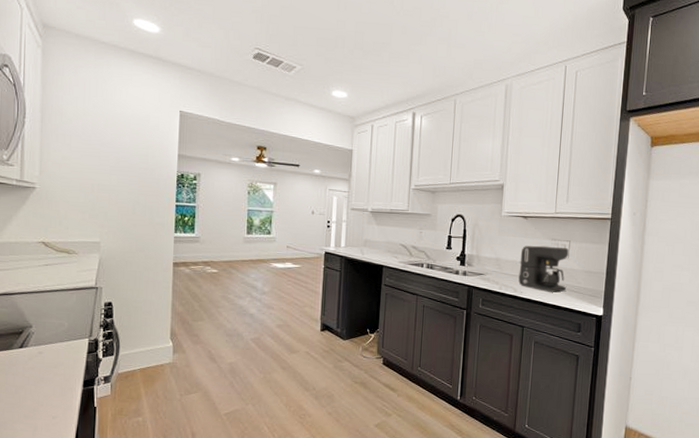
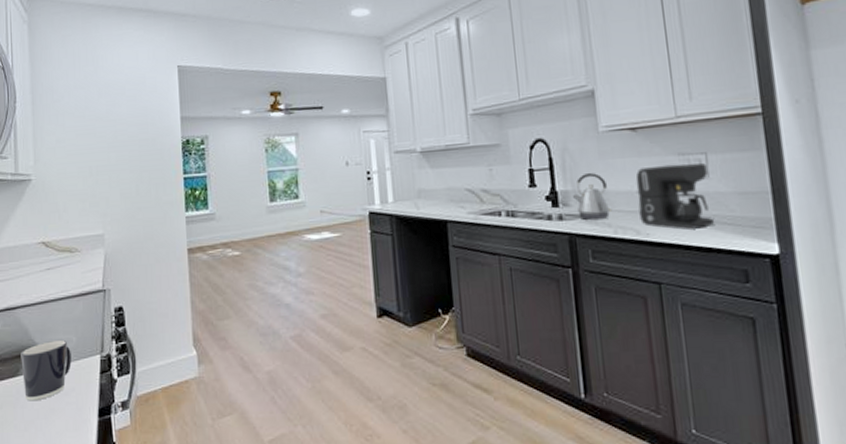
mug: none [15,323,62,371] -> present [21,339,72,401]
kettle: none [476,244,501,279] -> present [573,173,613,221]

